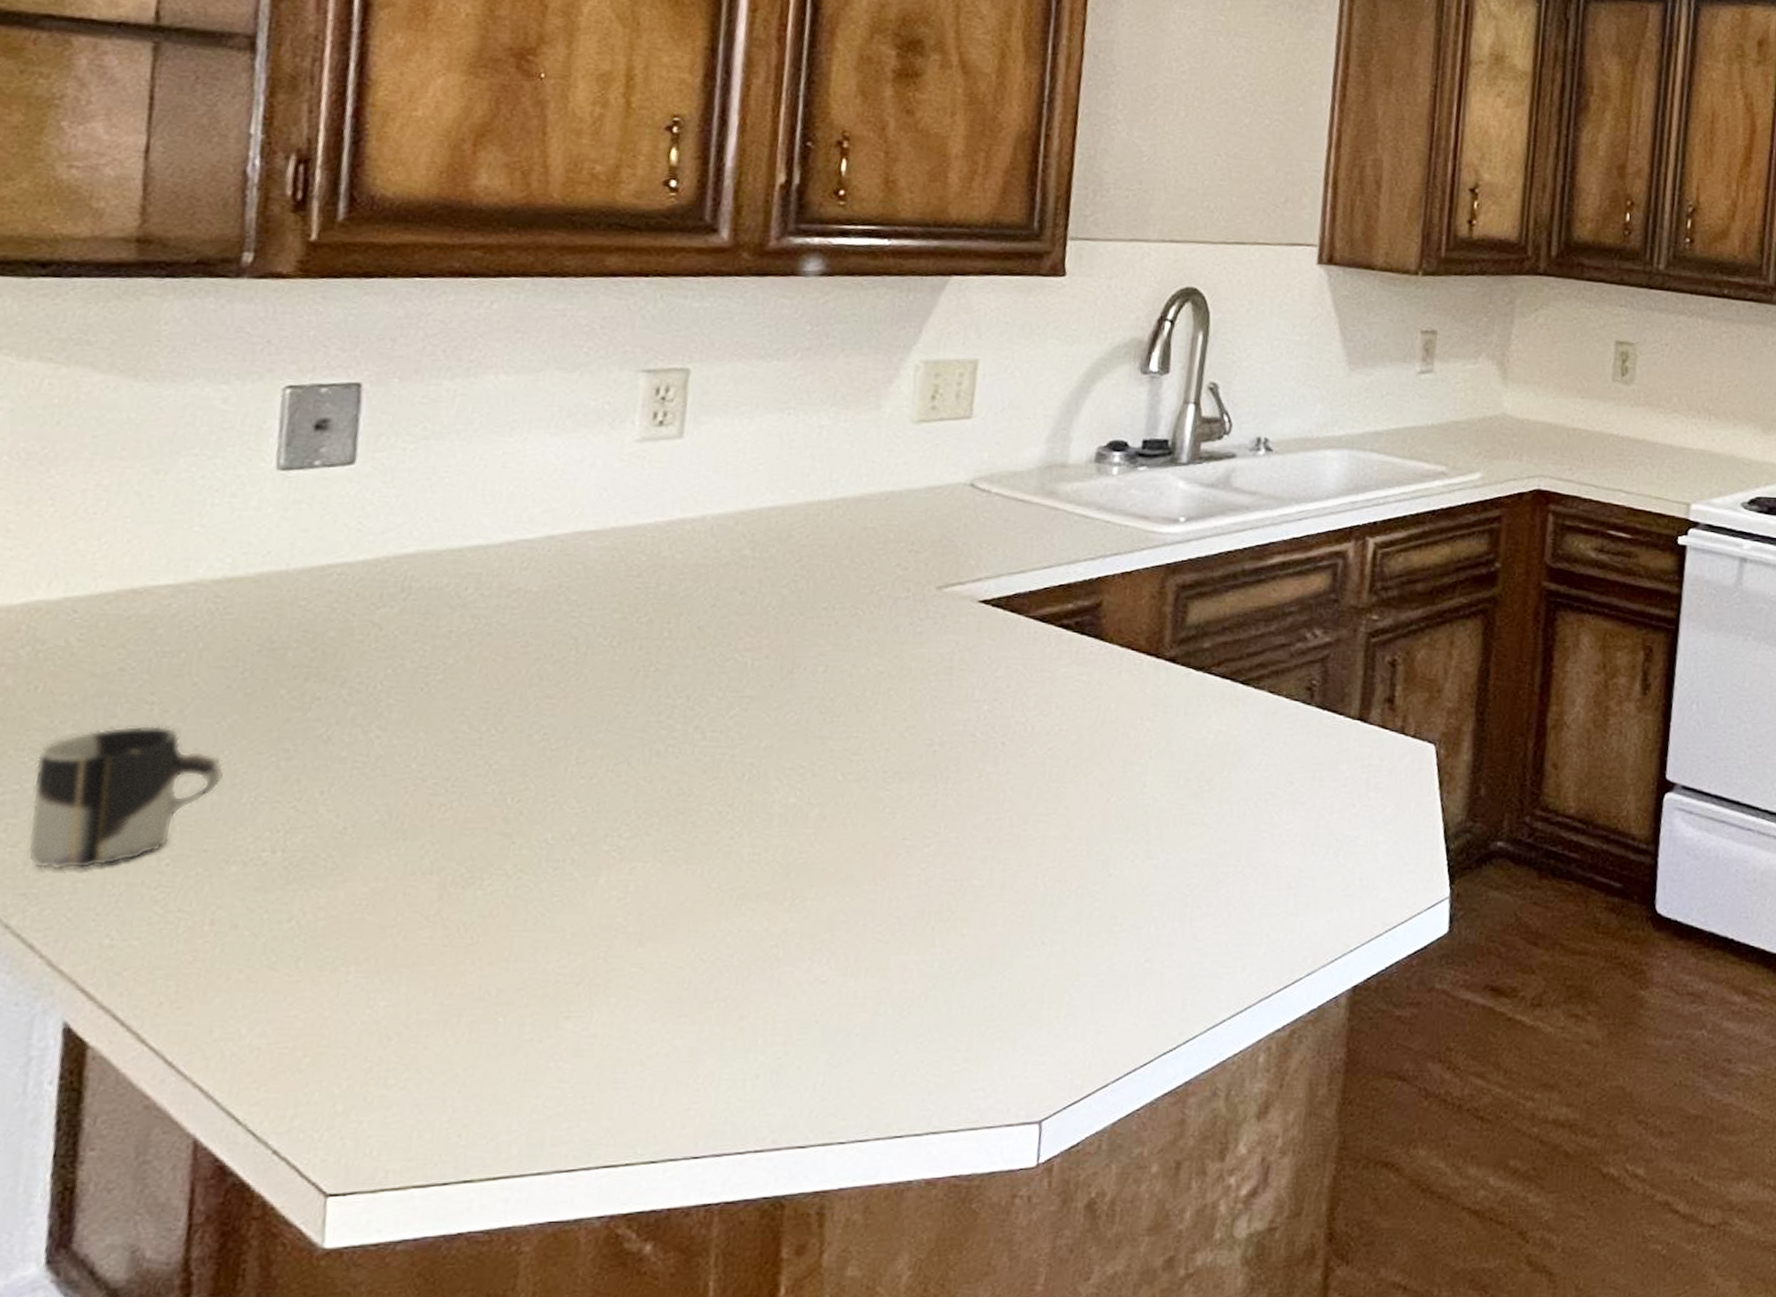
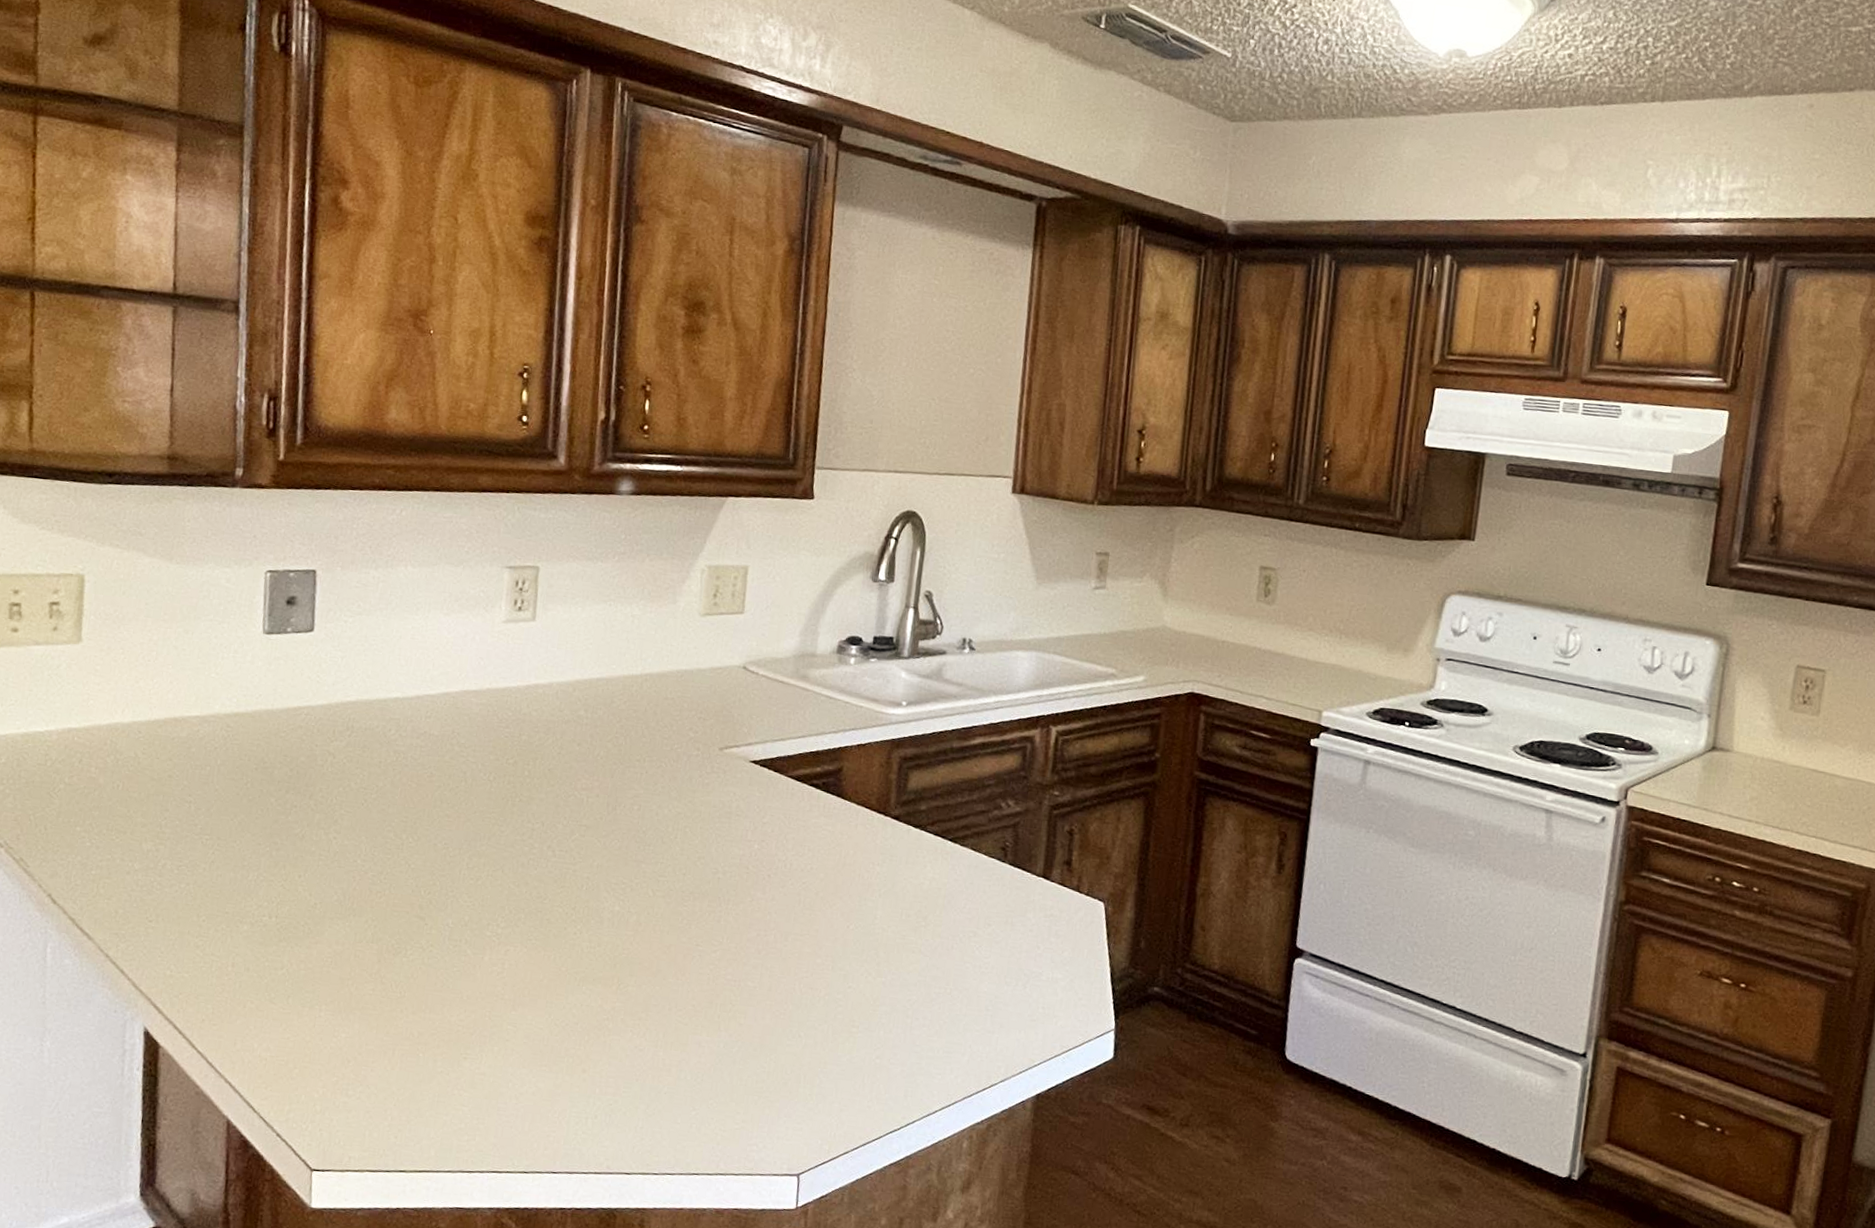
cup: present [27,726,224,870] -> none [117,818,237,919]

